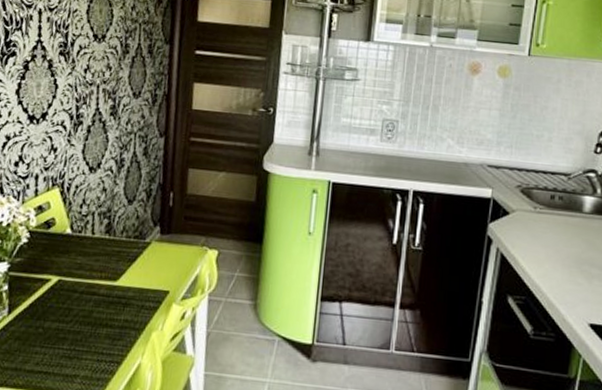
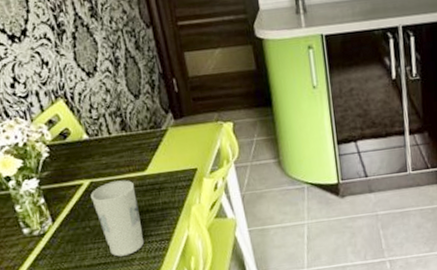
cup: none [54,284,101,370] -> present [91,180,145,257]

